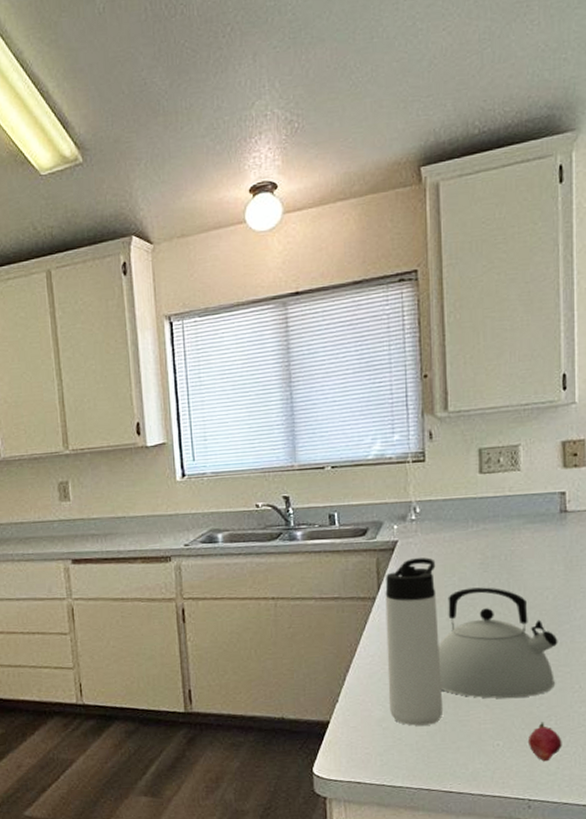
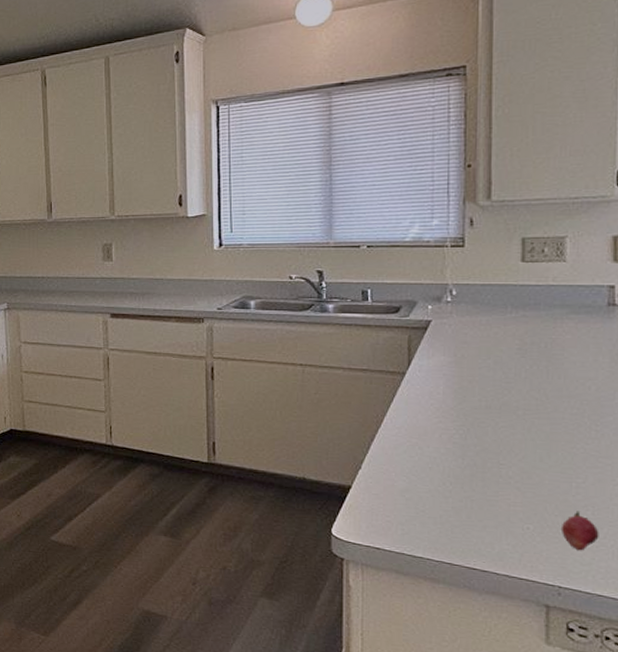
thermos bottle: present [385,557,444,726] -> none [413,338,471,501]
kettle: present [438,587,558,699] -> none [468,372,600,485]

